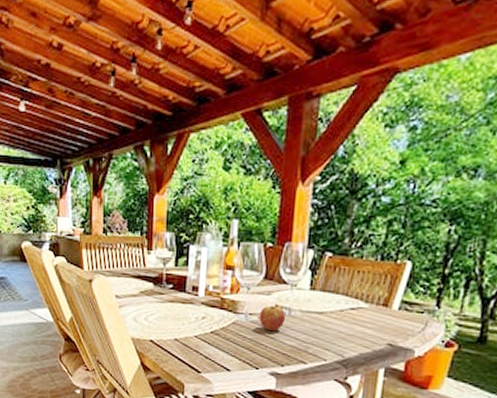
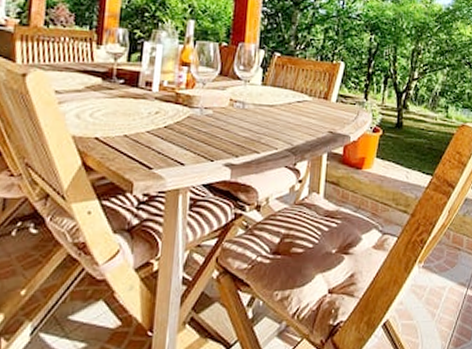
fruit: present [259,305,286,332] -> none [214,99,240,124]

